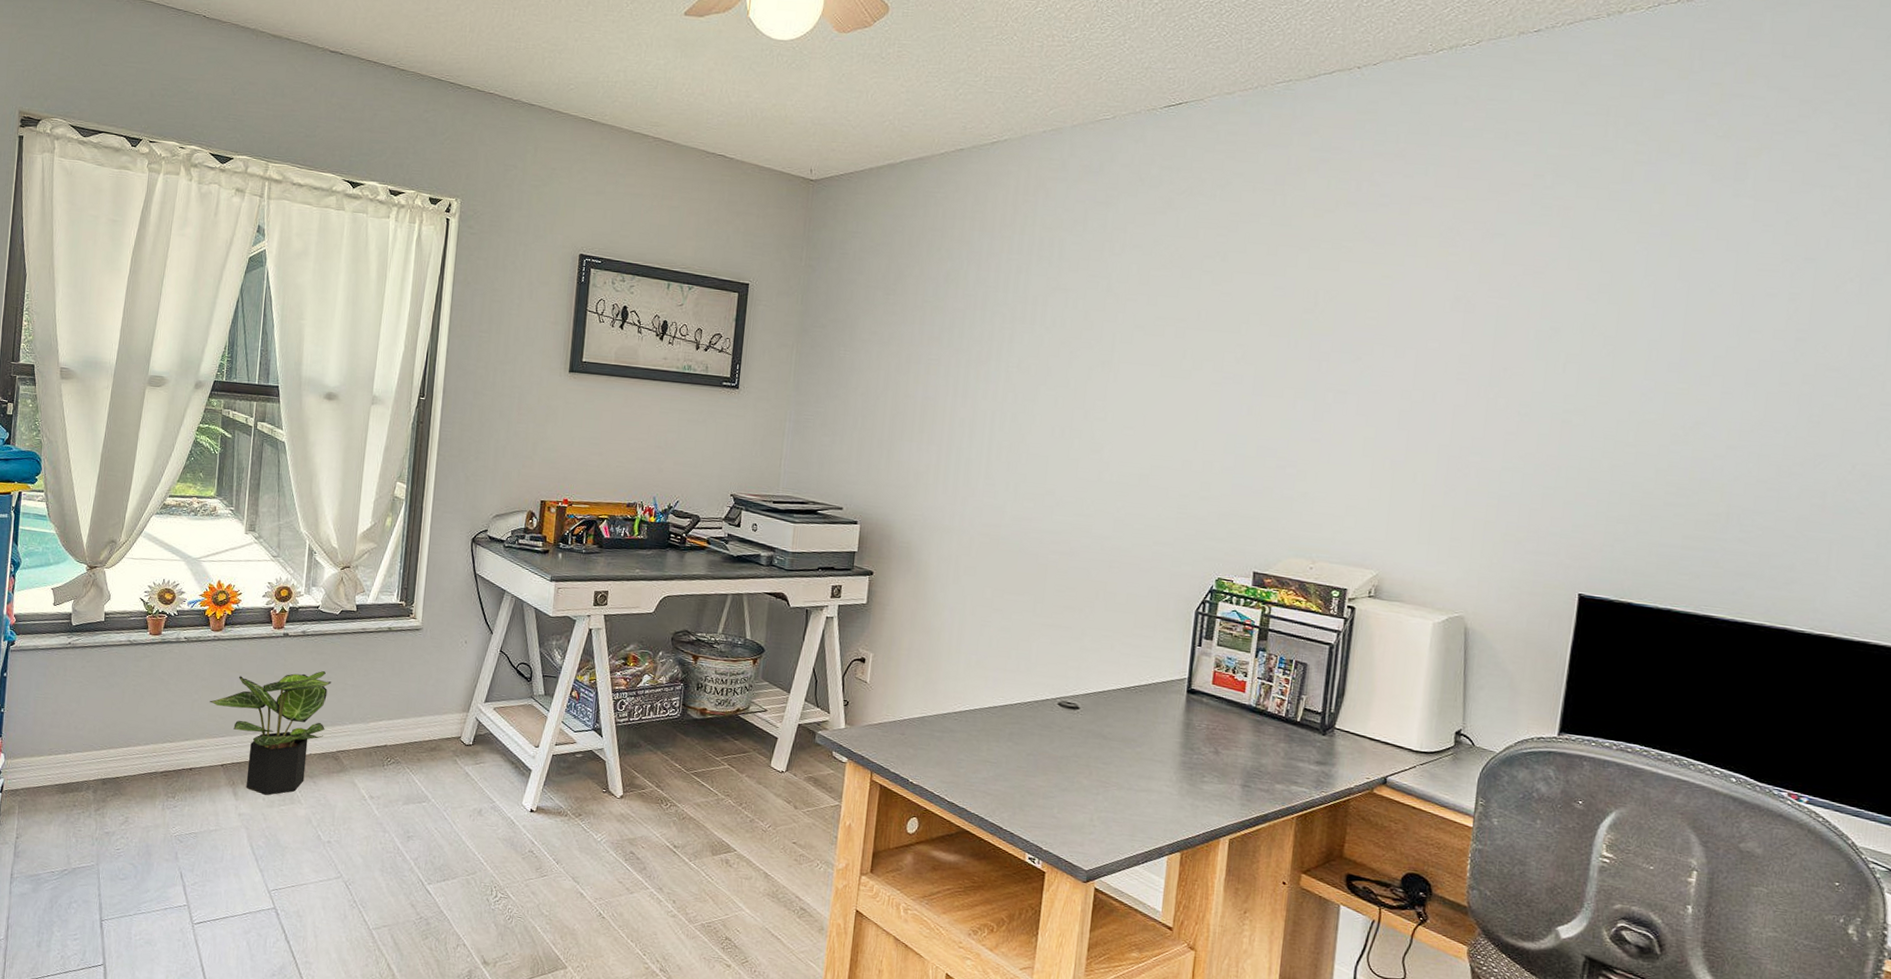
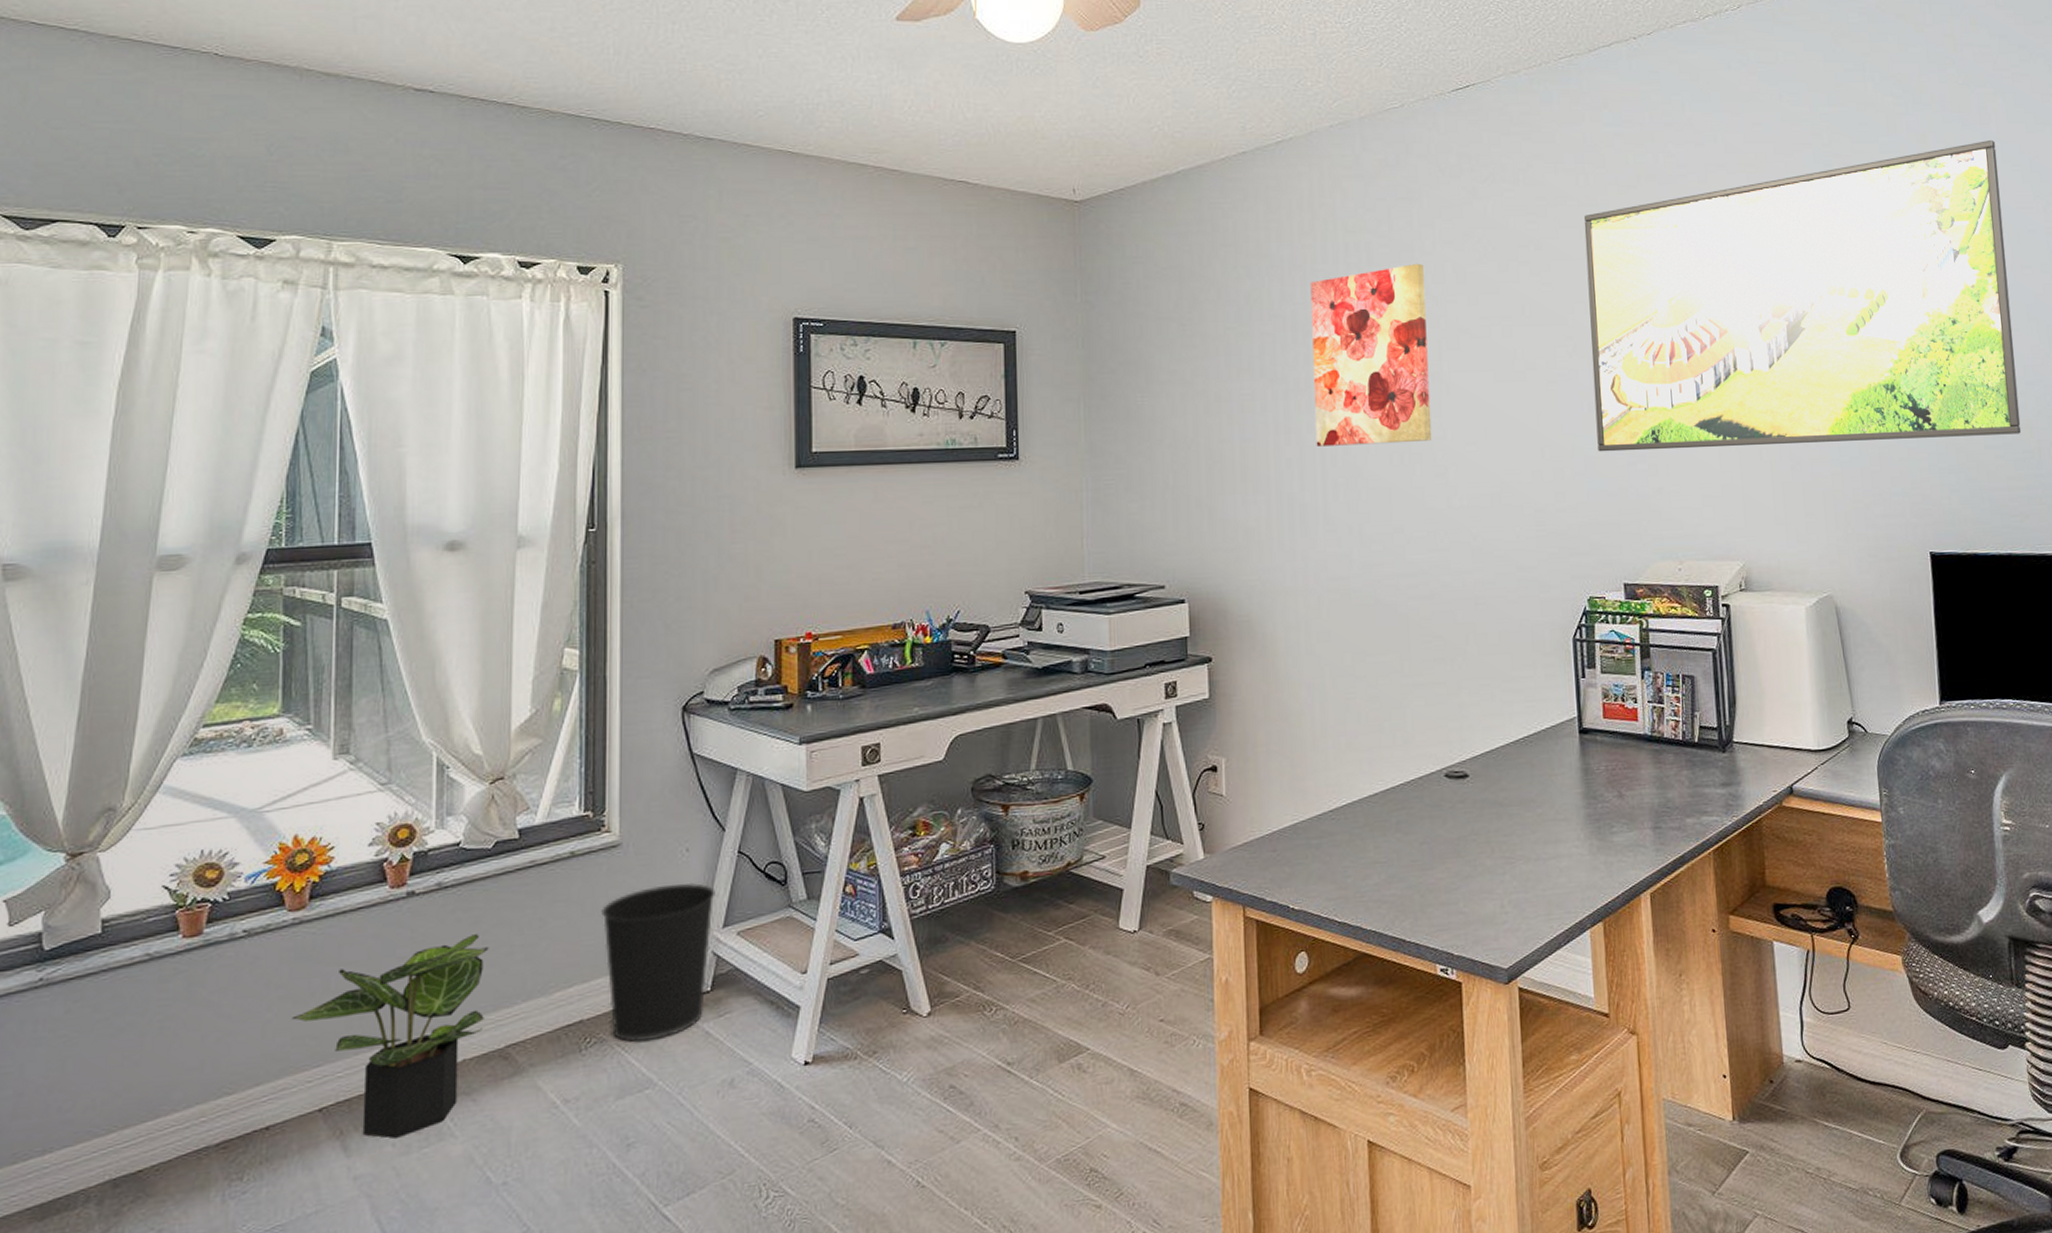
wastebasket: none [405,663,482,771] -> present [601,882,715,1042]
wall art: none [988,262,1111,420] -> present [1310,263,1432,447]
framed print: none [1250,196,1748,496] -> present [1584,139,2022,452]

